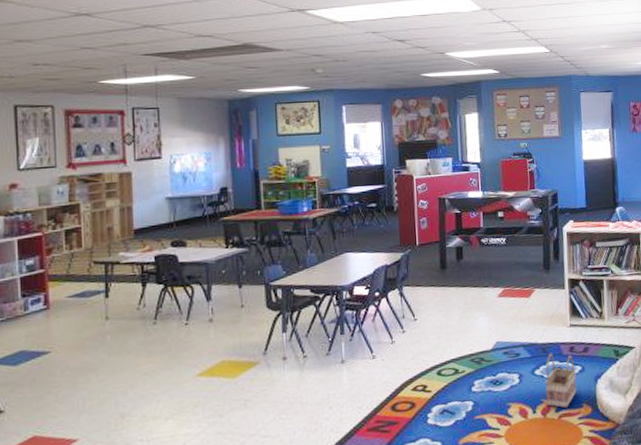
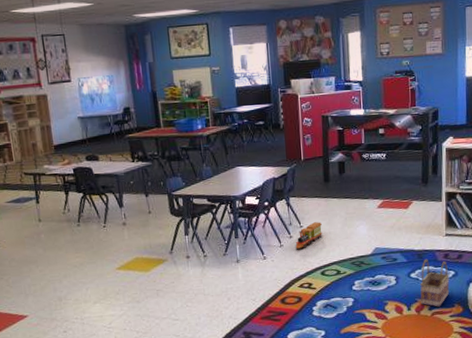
toy train: none [408,313,439,346] -> present [295,222,323,249]

